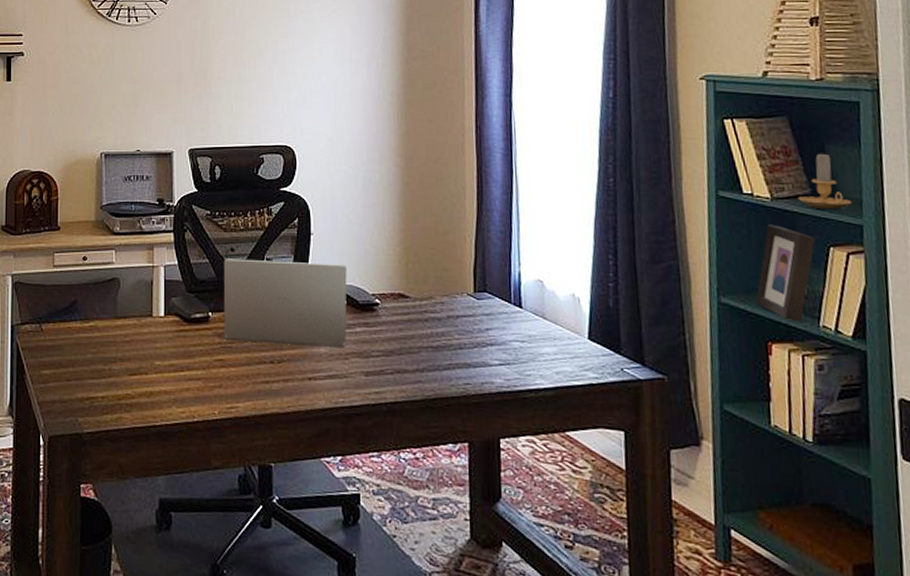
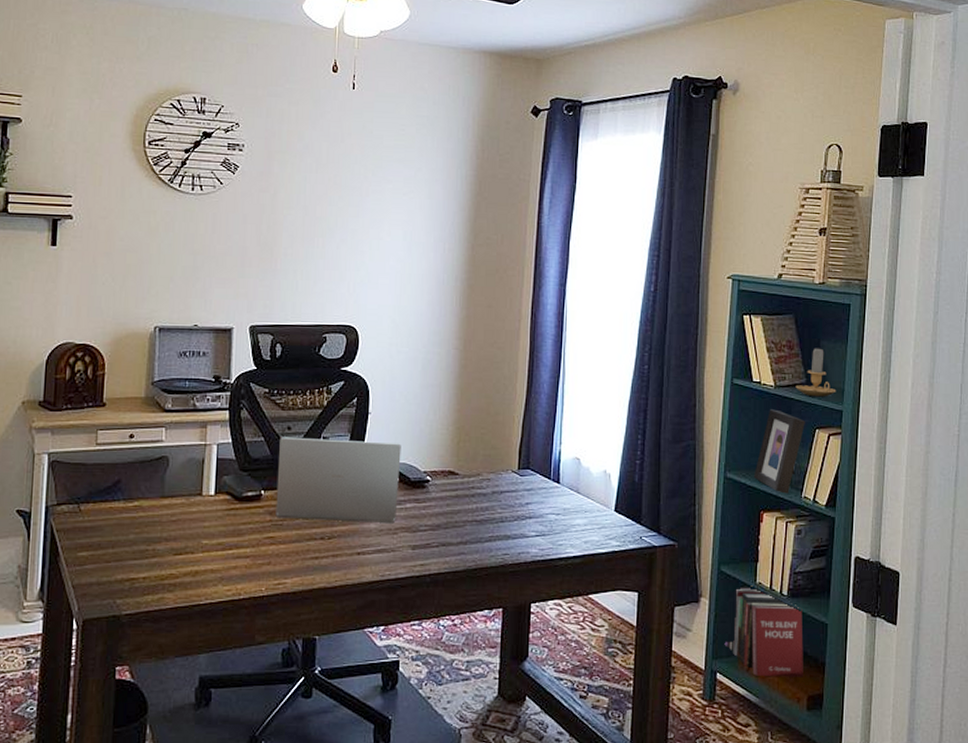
books: none [737,429,845,542] -> present [724,585,803,677]

